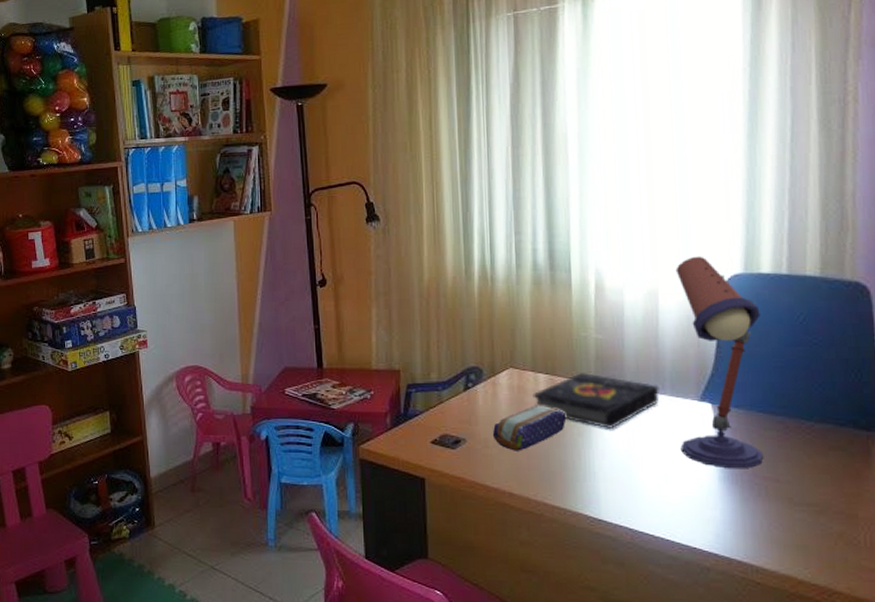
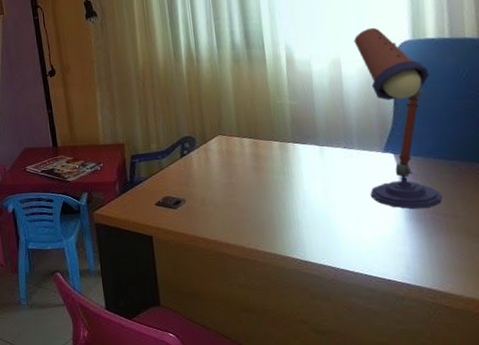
pencil case: present [492,405,565,451] -> none [207,165,270,207]
book: present [533,373,660,428] -> none [240,135,349,182]

